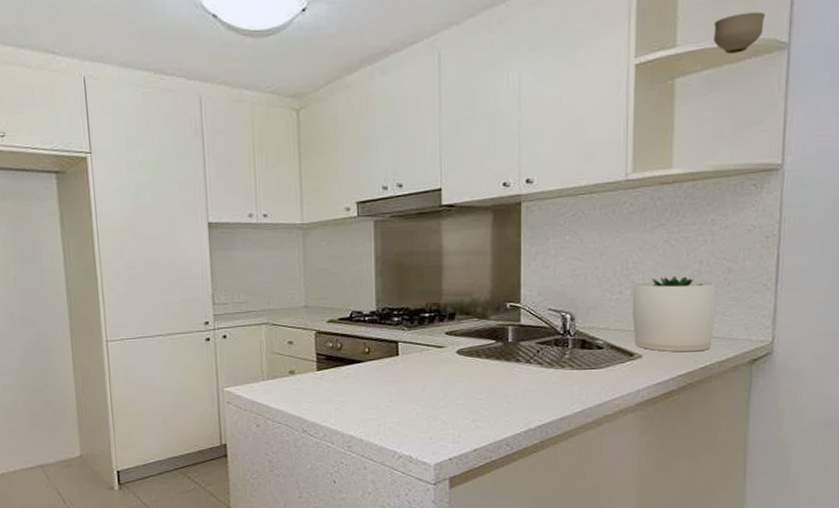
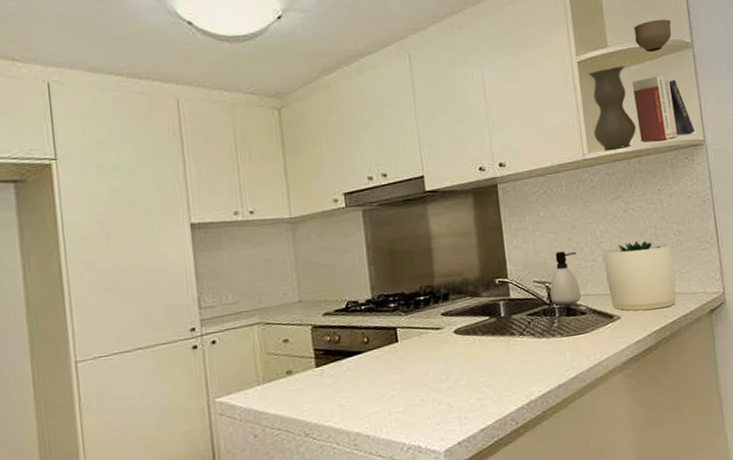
soap dispenser: none [565,280,602,338] -> present [549,251,582,307]
vase: none [642,70,696,171] -> present [588,65,636,150]
books: none [699,83,772,164] -> present [631,75,695,142]

